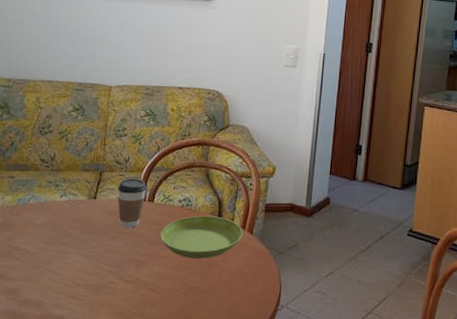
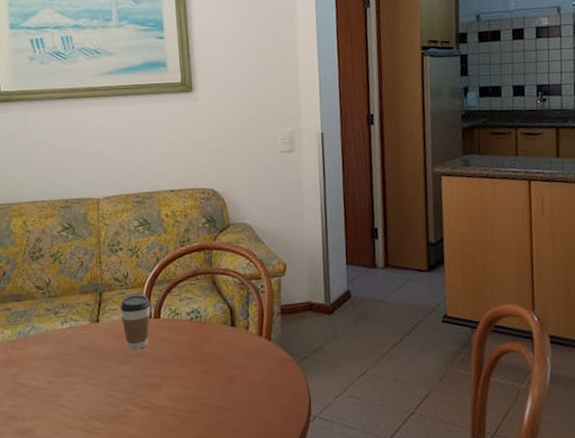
saucer: present [160,215,243,259] -> none [172,325,260,375]

